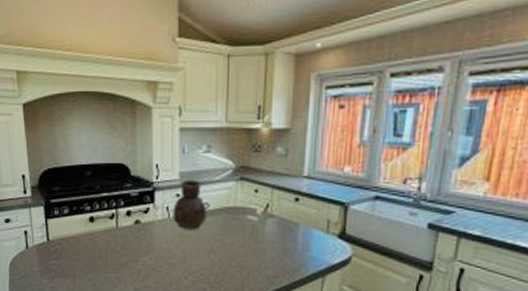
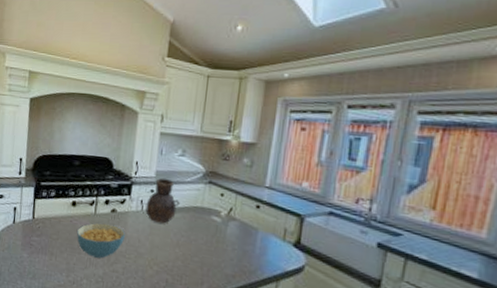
cereal bowl: none [98,237,154,275] -> present [76,223,126,259]

